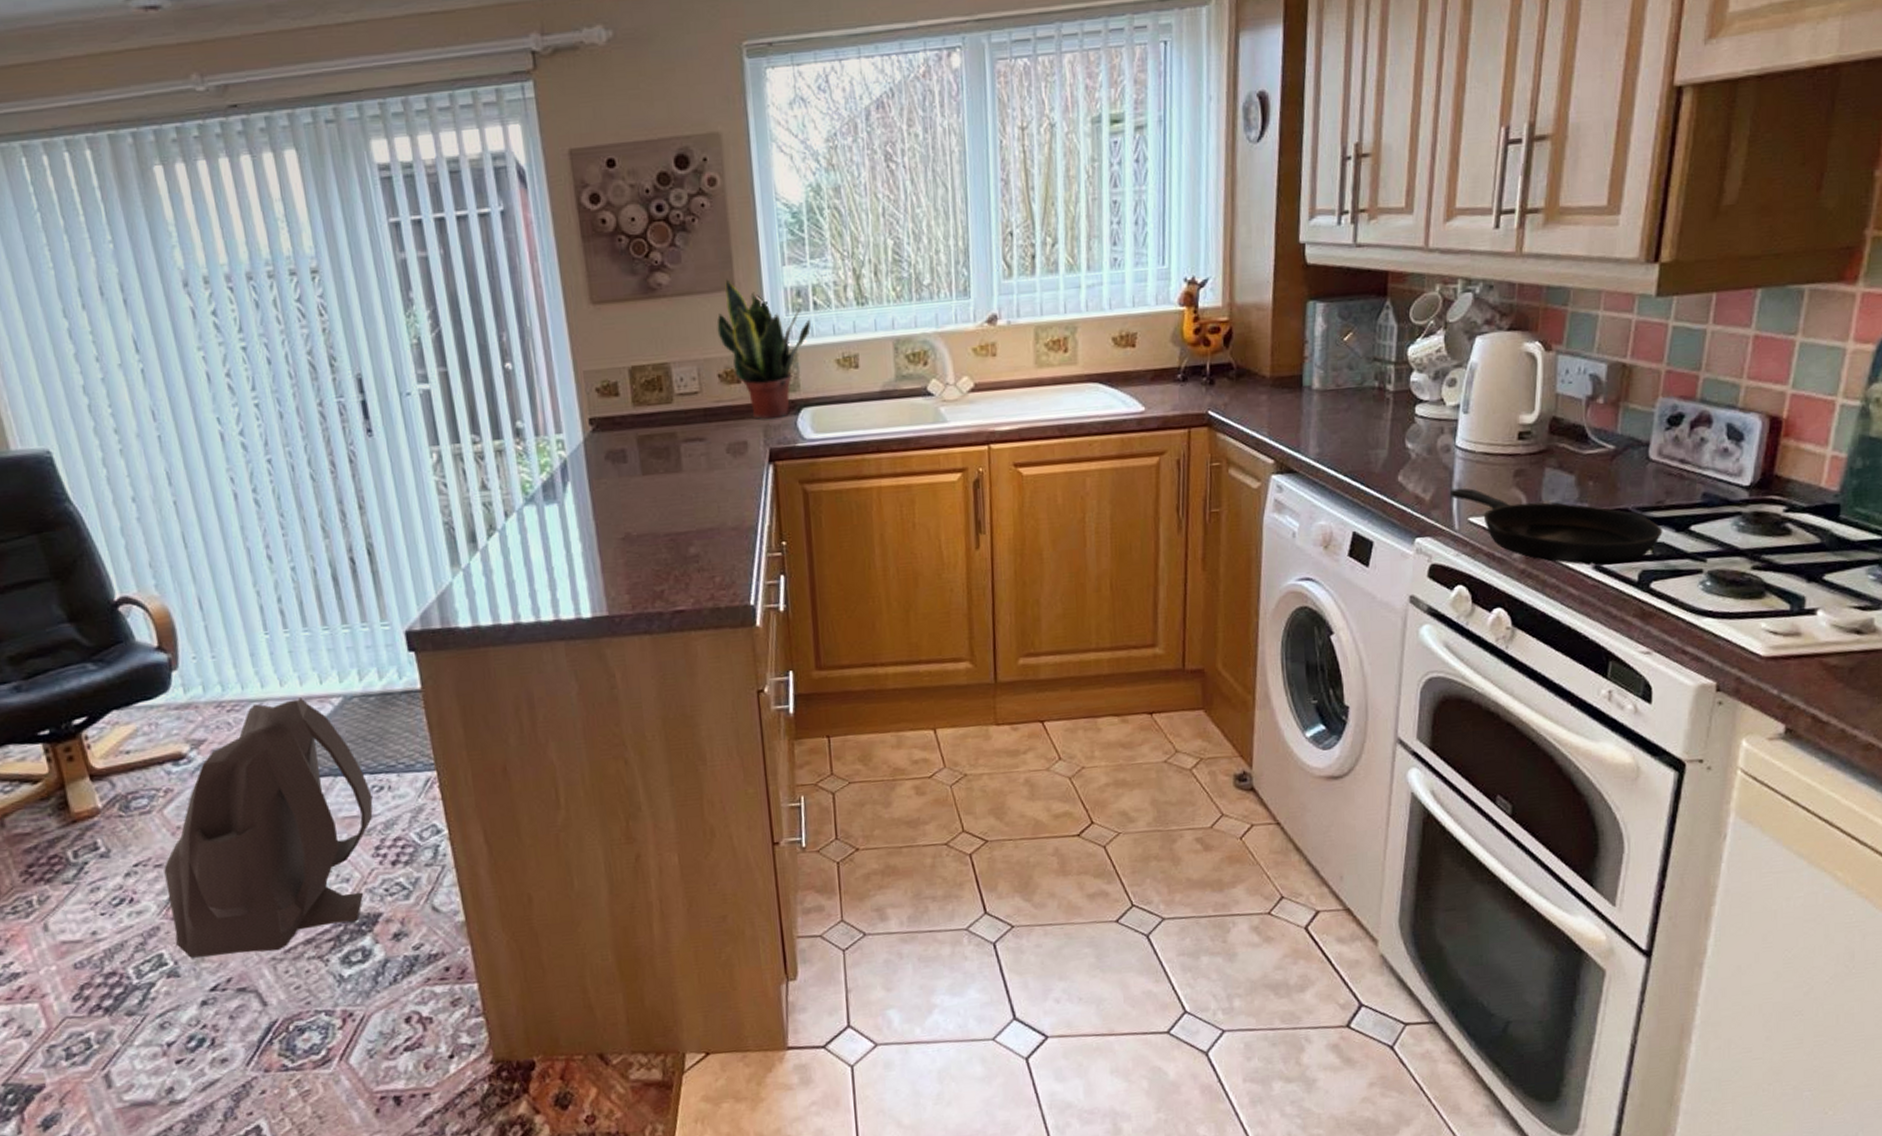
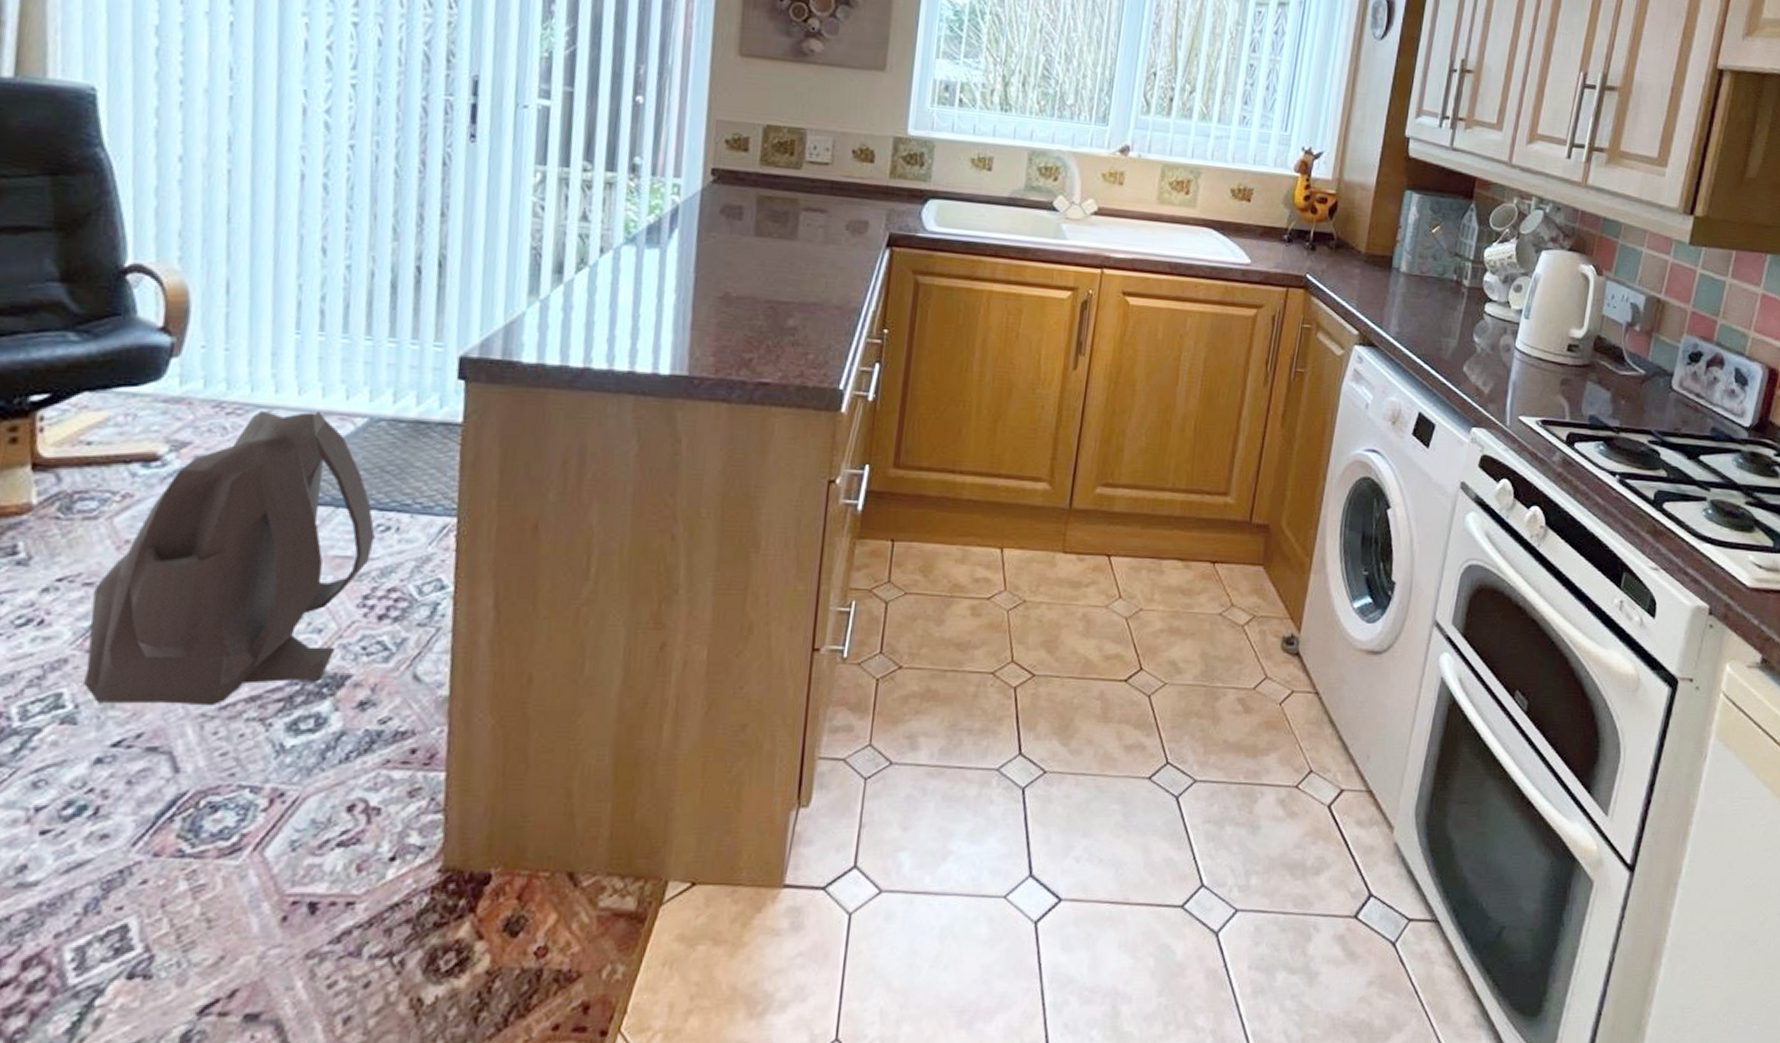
potted plant: present [717,279,811,419] -> none [860,59,953,204]
frying pan: present [1450,488,1663,565] -> none [1506,386,1678,481]

